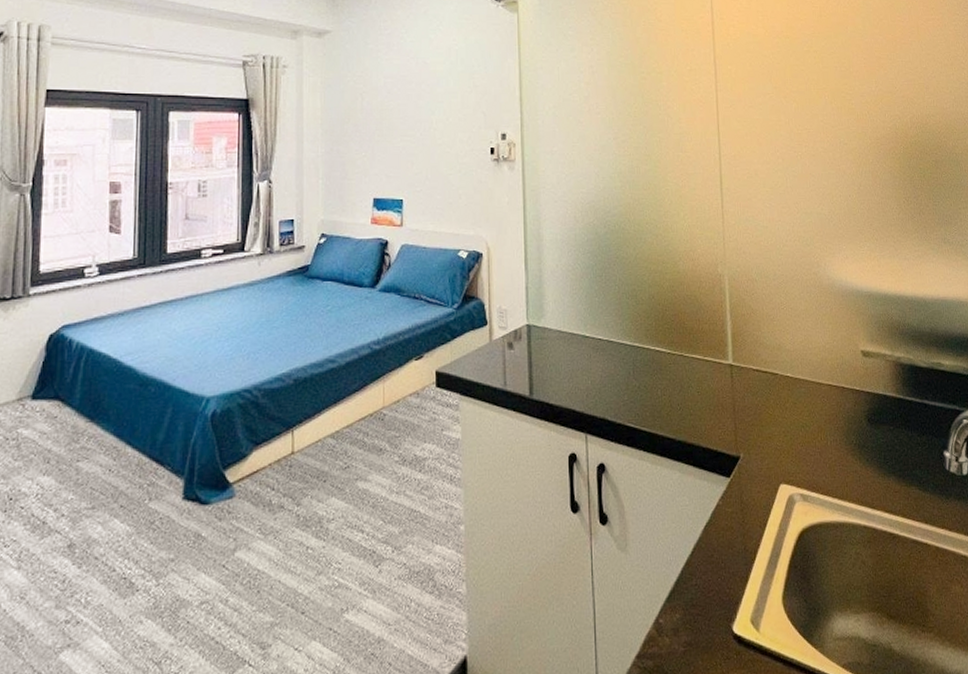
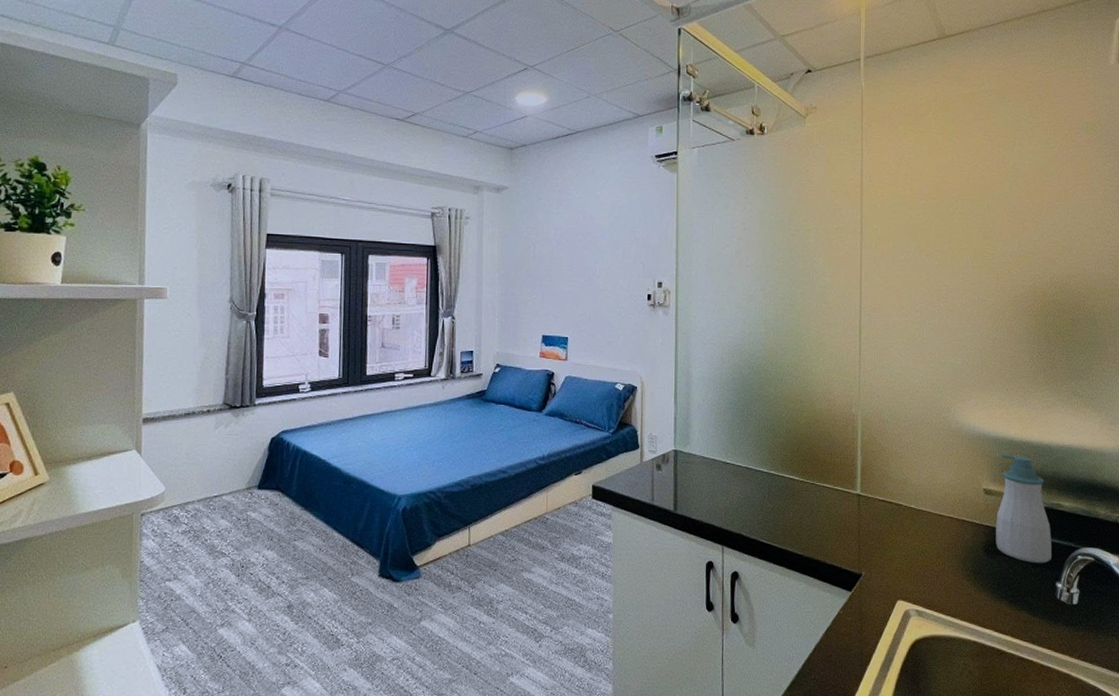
soap bottle: none [876,311,937,432] -> present [996,454,1052,564]

